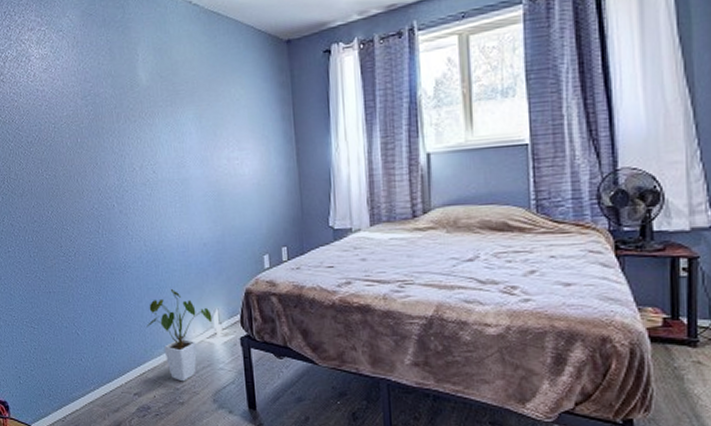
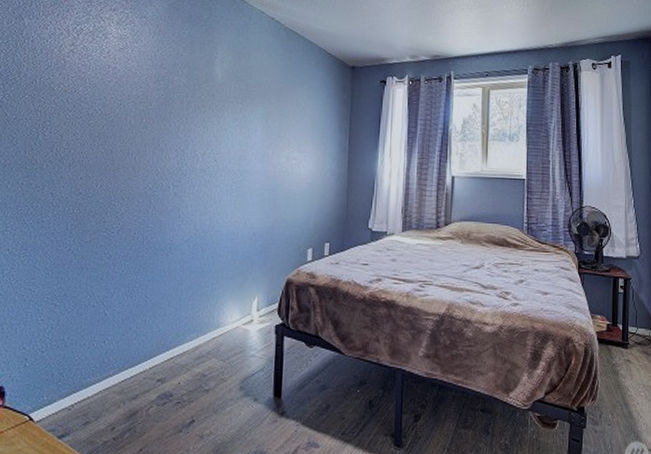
house plant: present [146,289,213,382] -> none [183,274,251,368]

